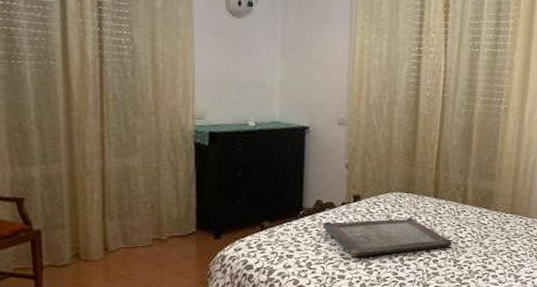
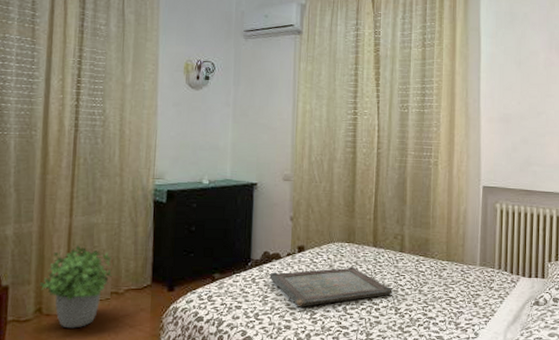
potted plant: none [75,189,153,274] -> present [40,245,112,329]

